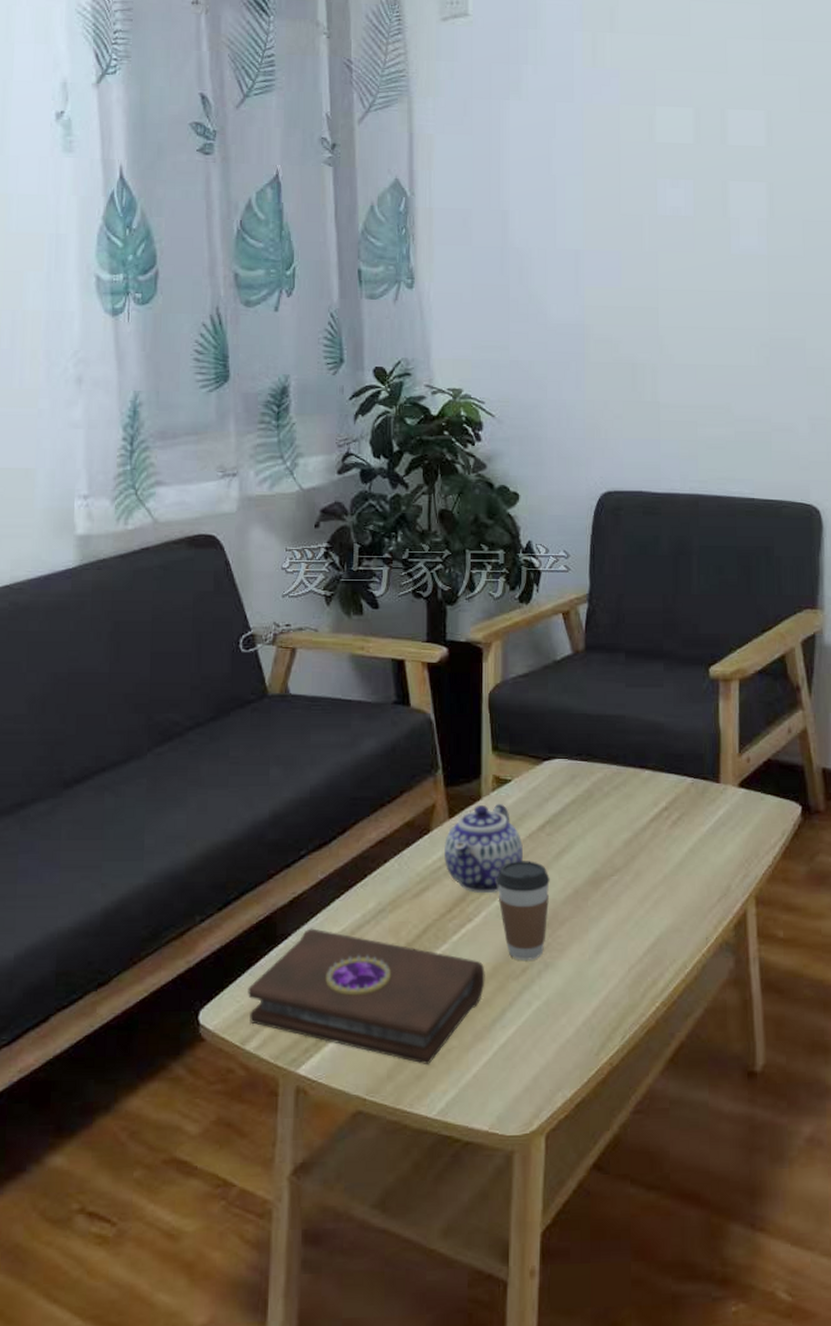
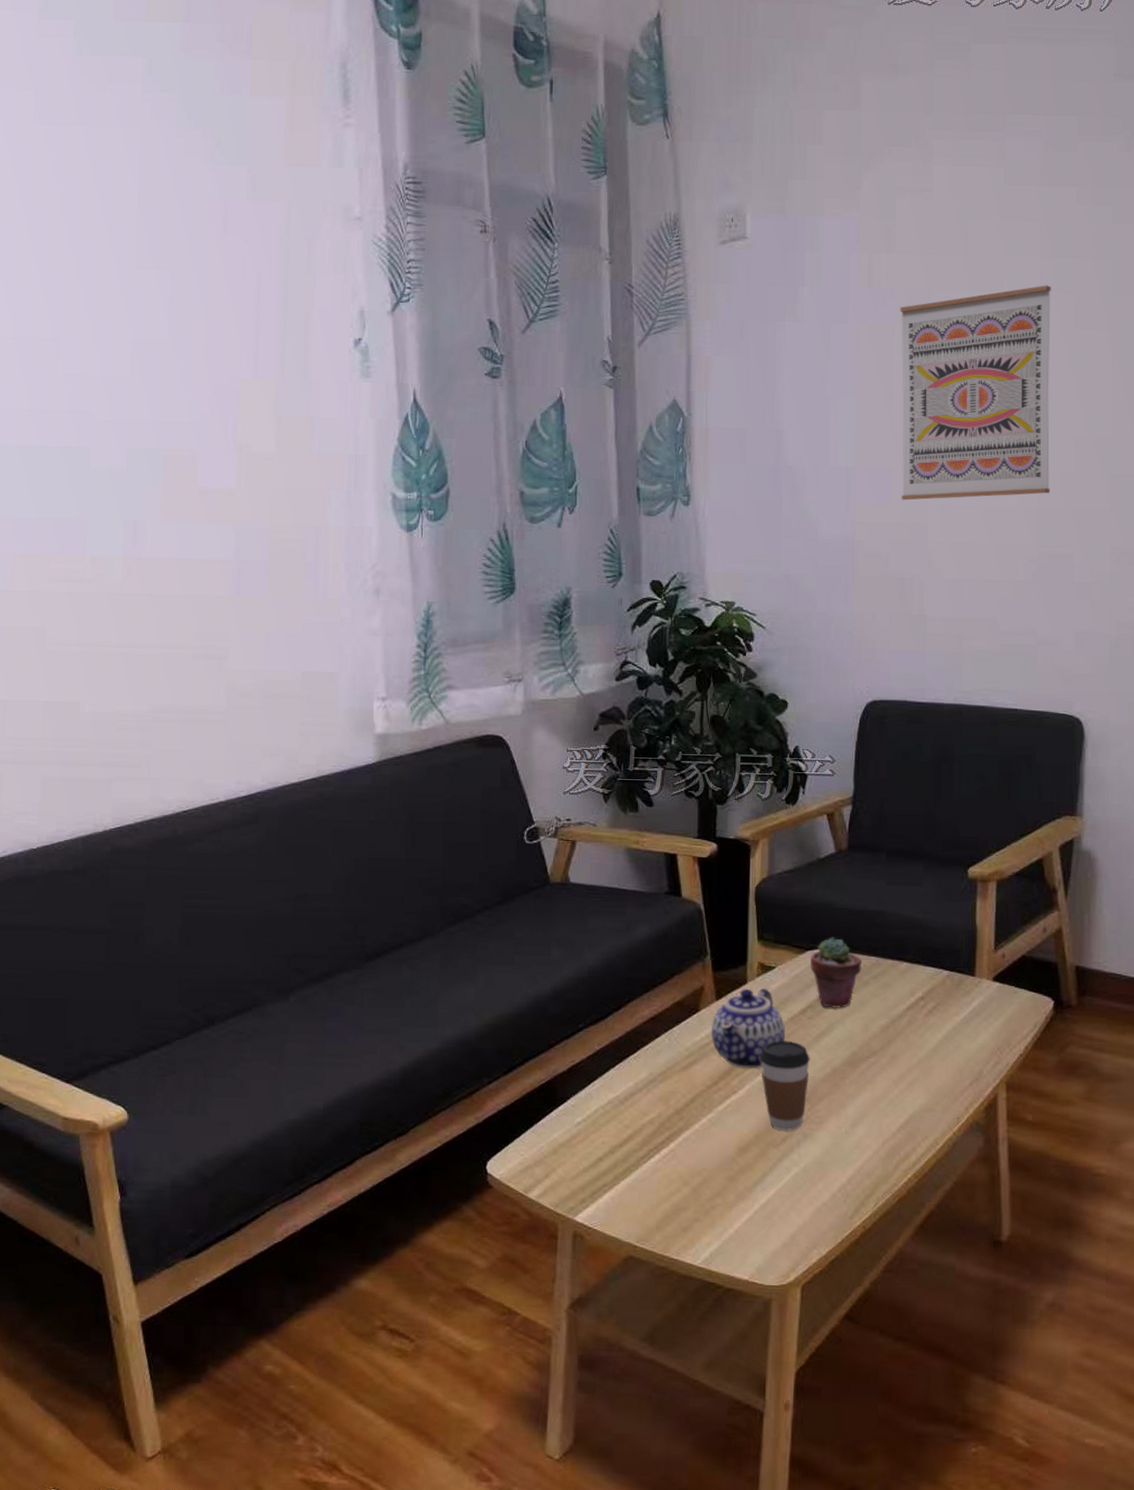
book: present [248,928,485,1065] -> none [530,1093,748,1220]
potted succulent: none [548,745,602,823] -> present [810,937,862,1008]
wall art: none [625,67,780,284] -> present [900,285,1051,501]

